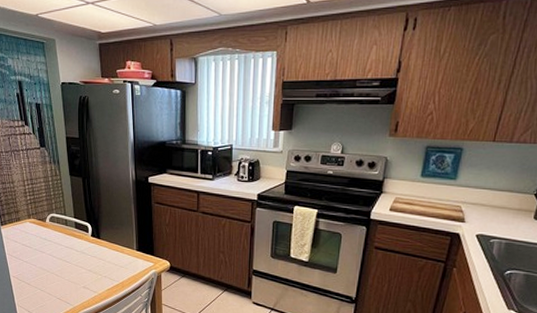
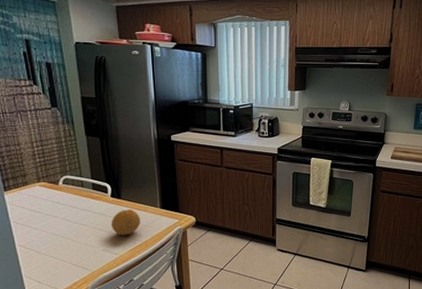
fruit: none [91,250,118,275] -> present [111,210,141,236]

